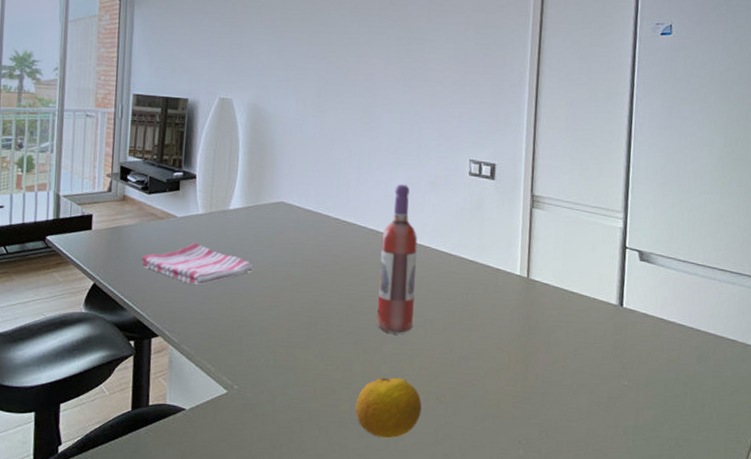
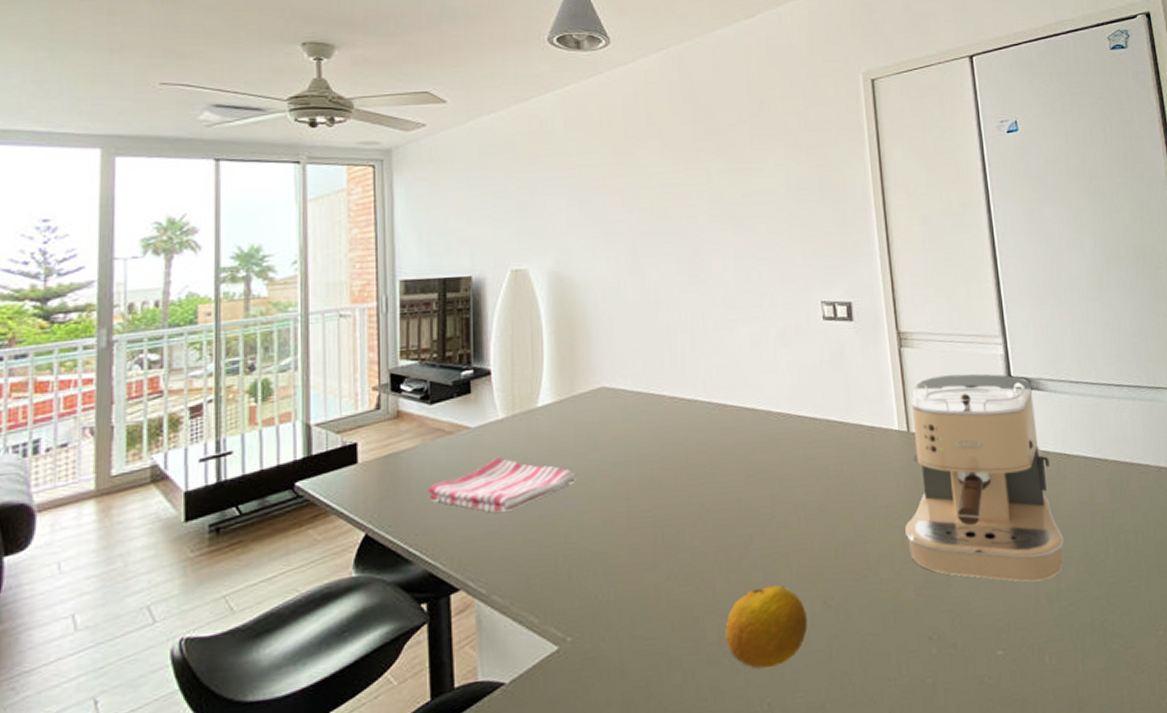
wine bottle: present [376,184,418,334] -> none [730,343,783,530]
coffee maker: none [512,236,648,416] -> present [905,373,1064,582]

